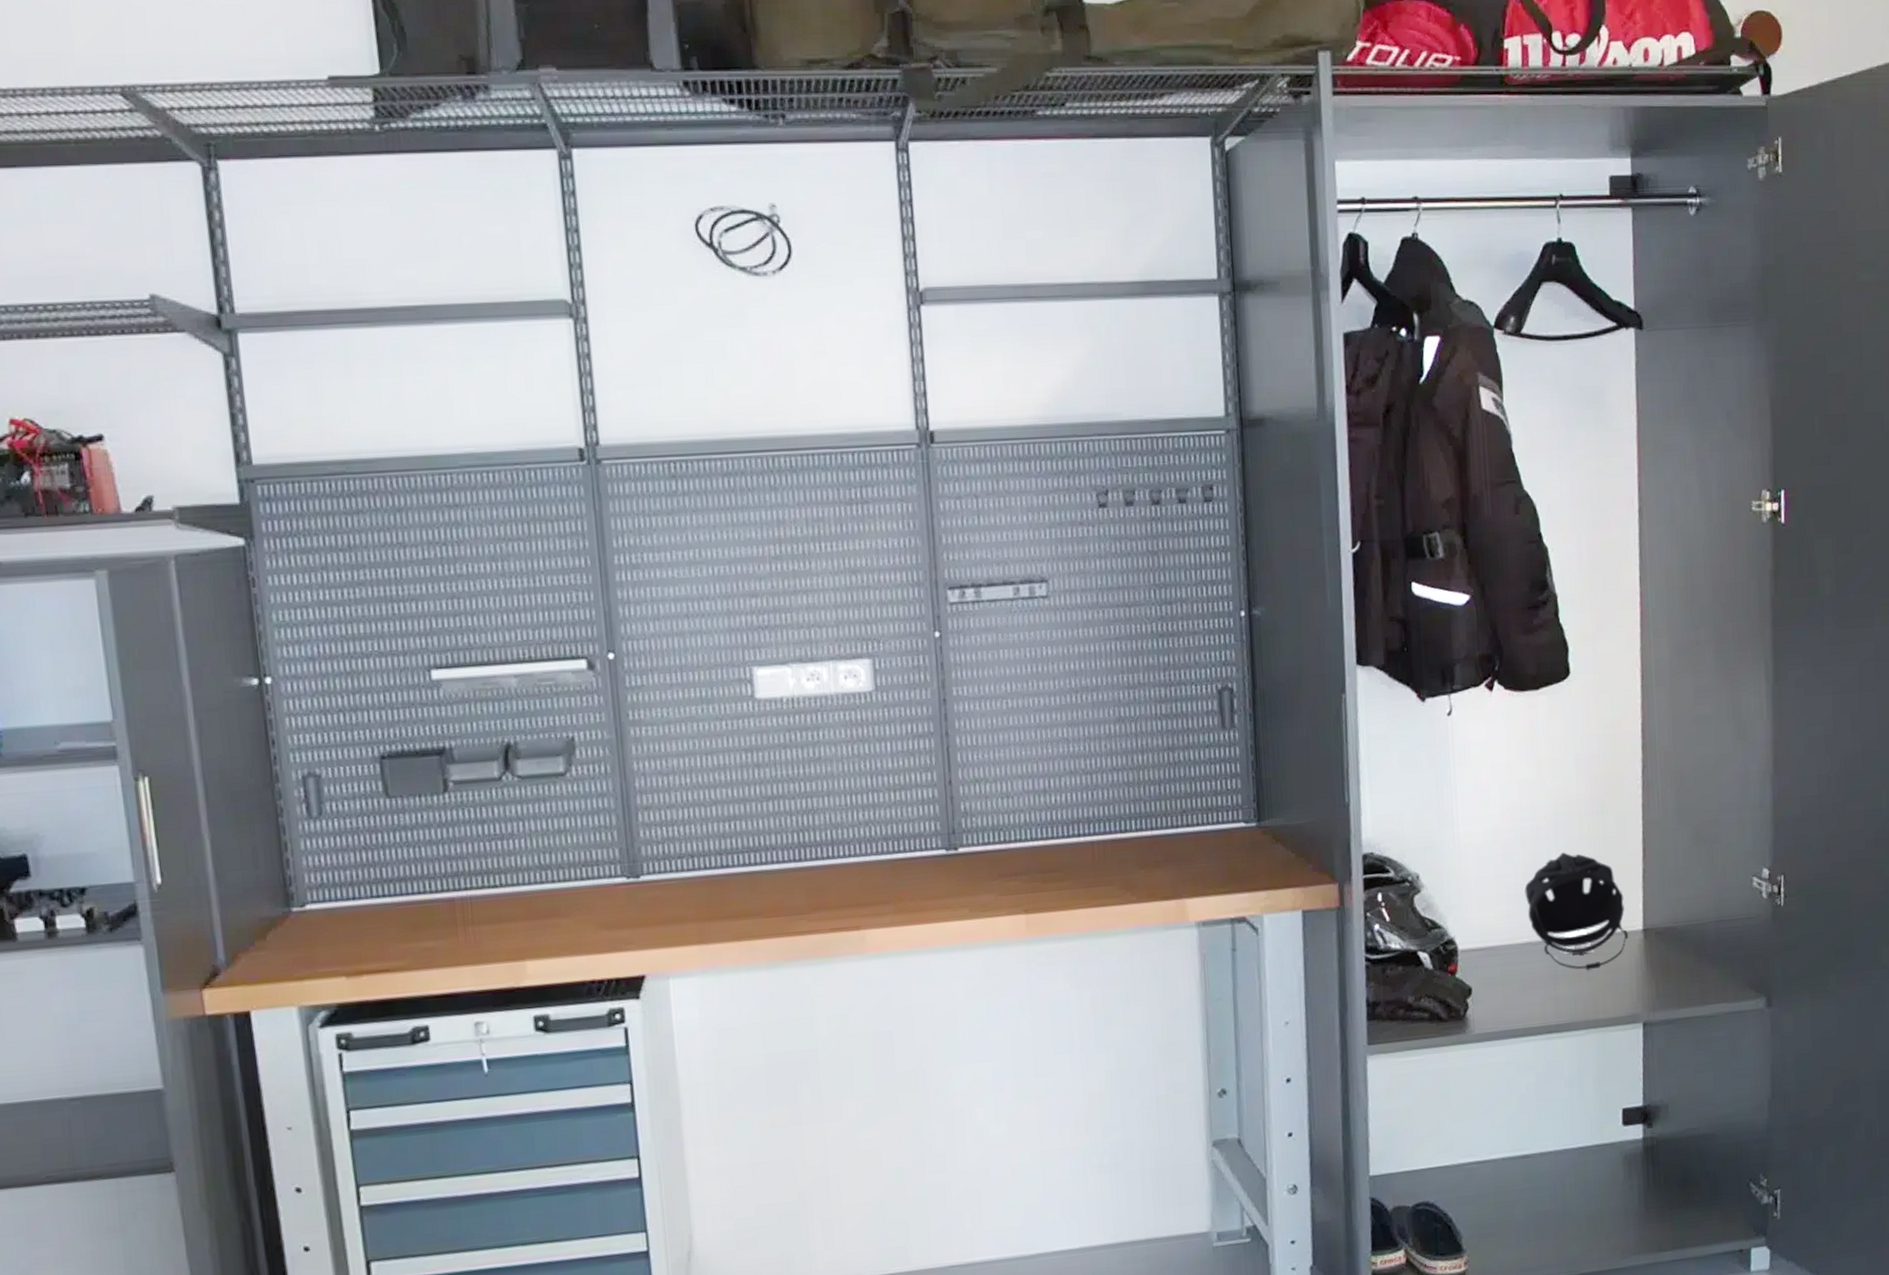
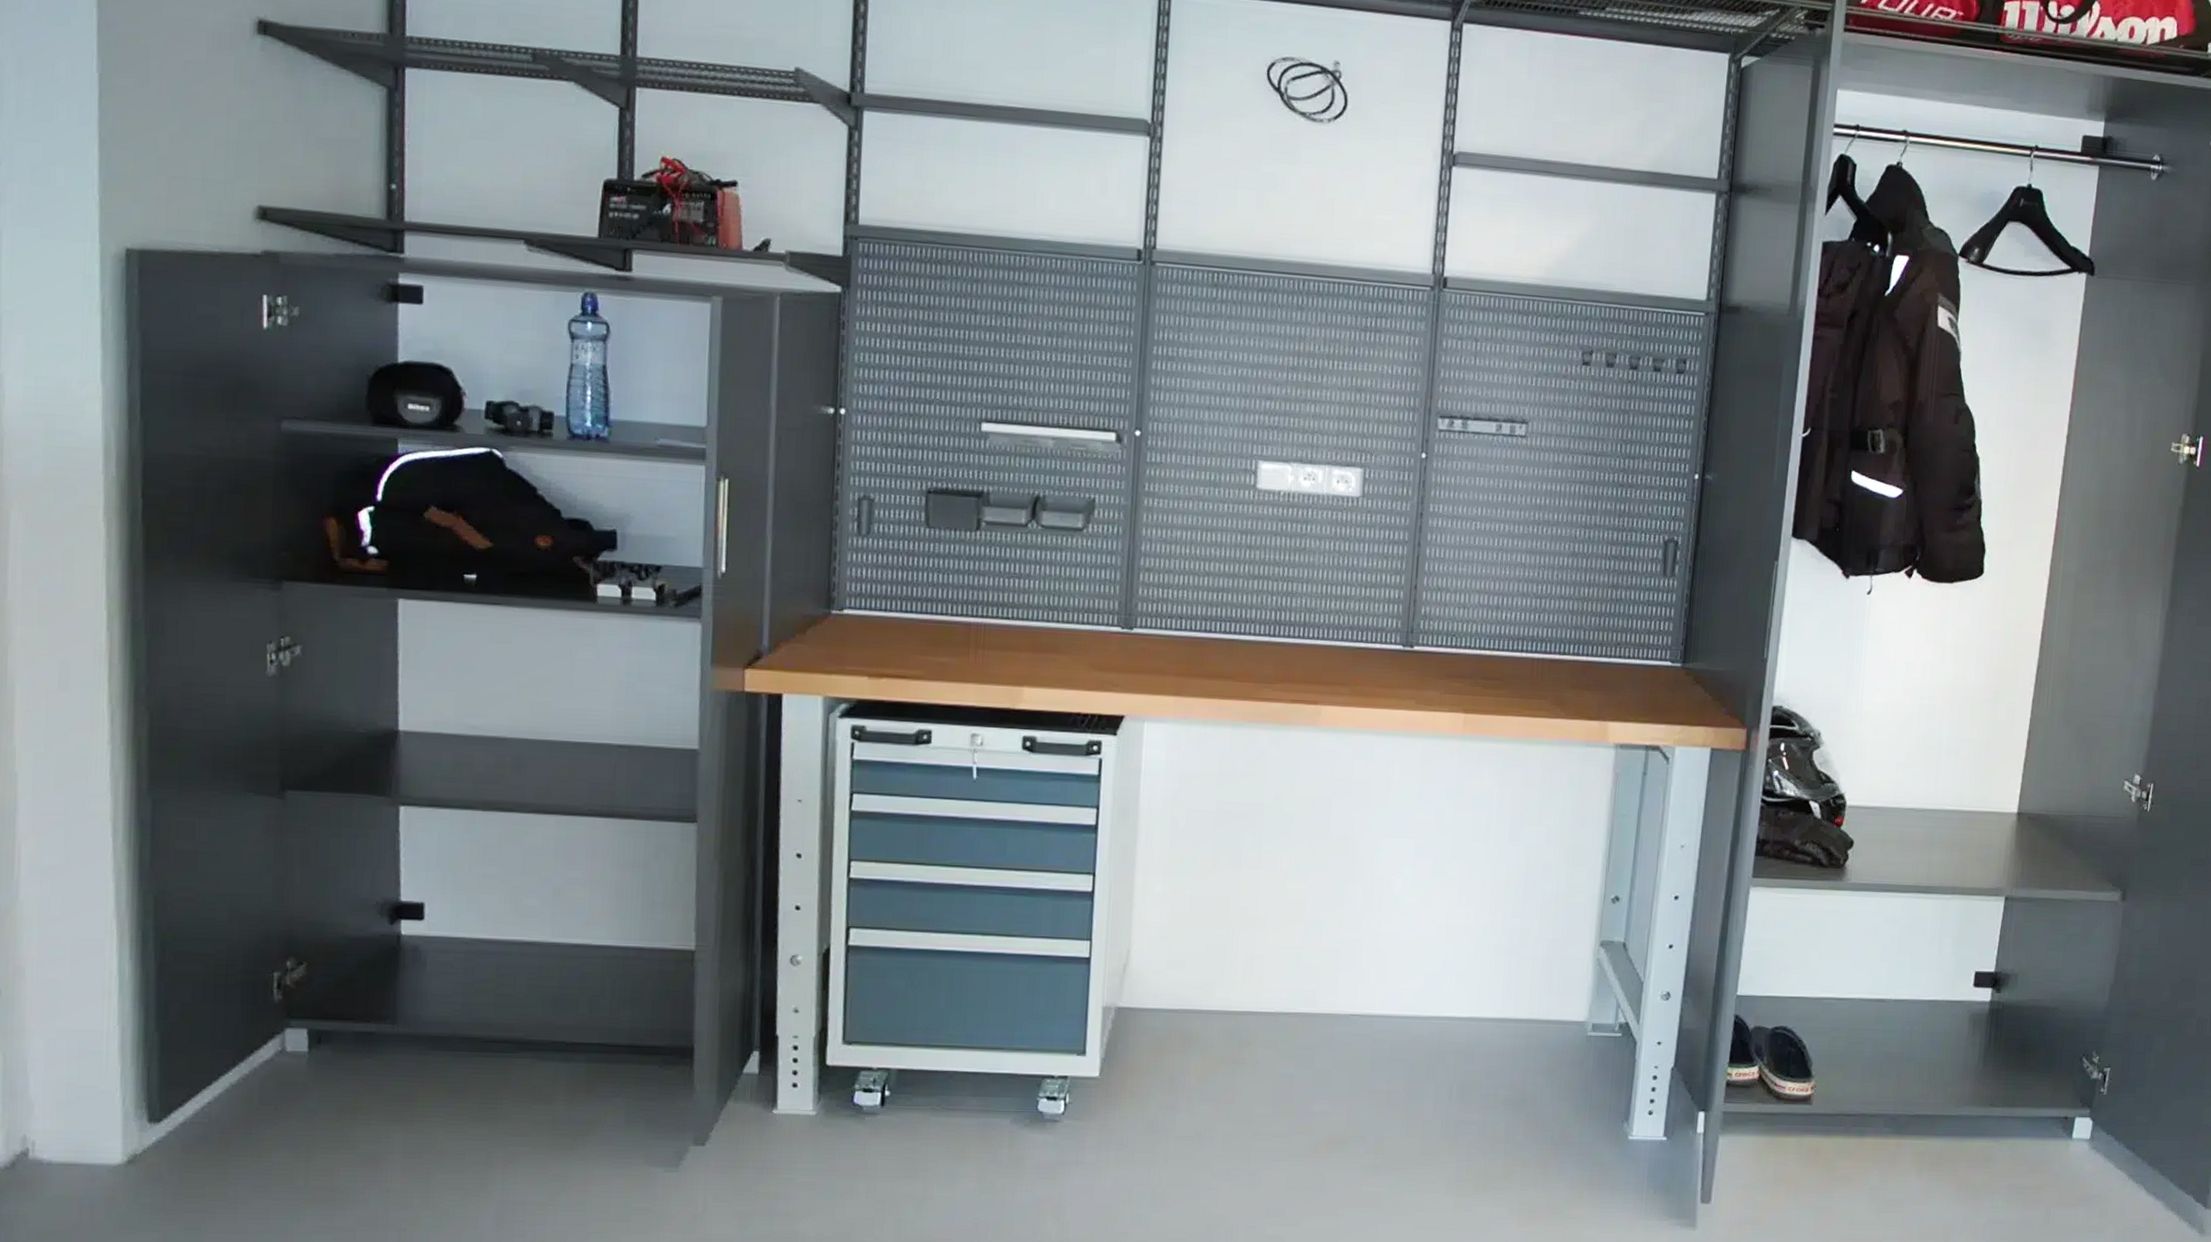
bicycle helmet: present [1524,852,1628,971] -> none [1913,732,2004,842]

